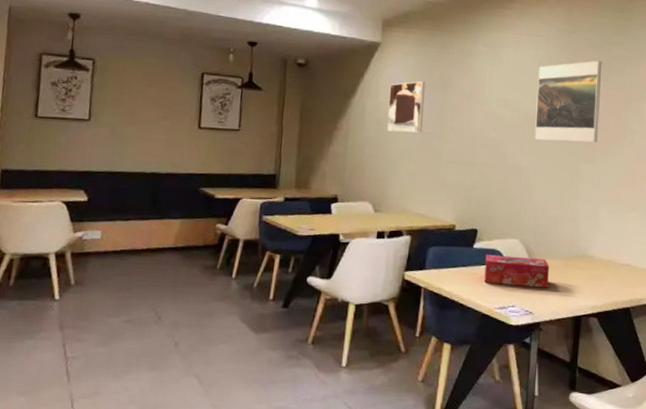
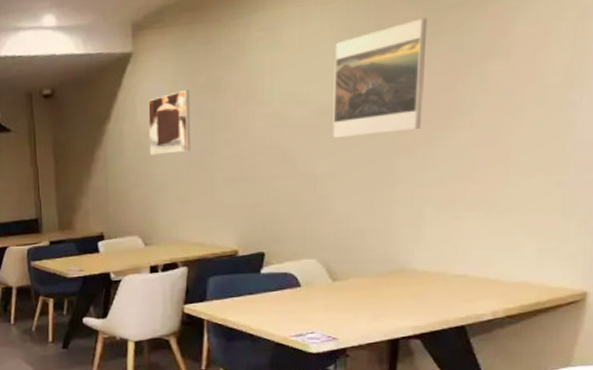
tissue box: present [484,254,549,288] -> none [276,278,356,311]

